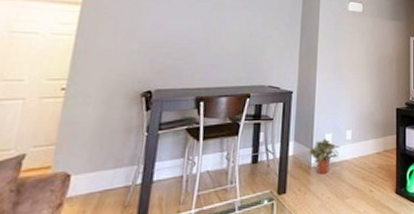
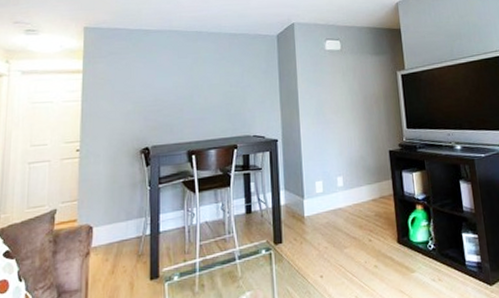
potted plant: present [308,138,340,174] -> none [300,186,332,224]

